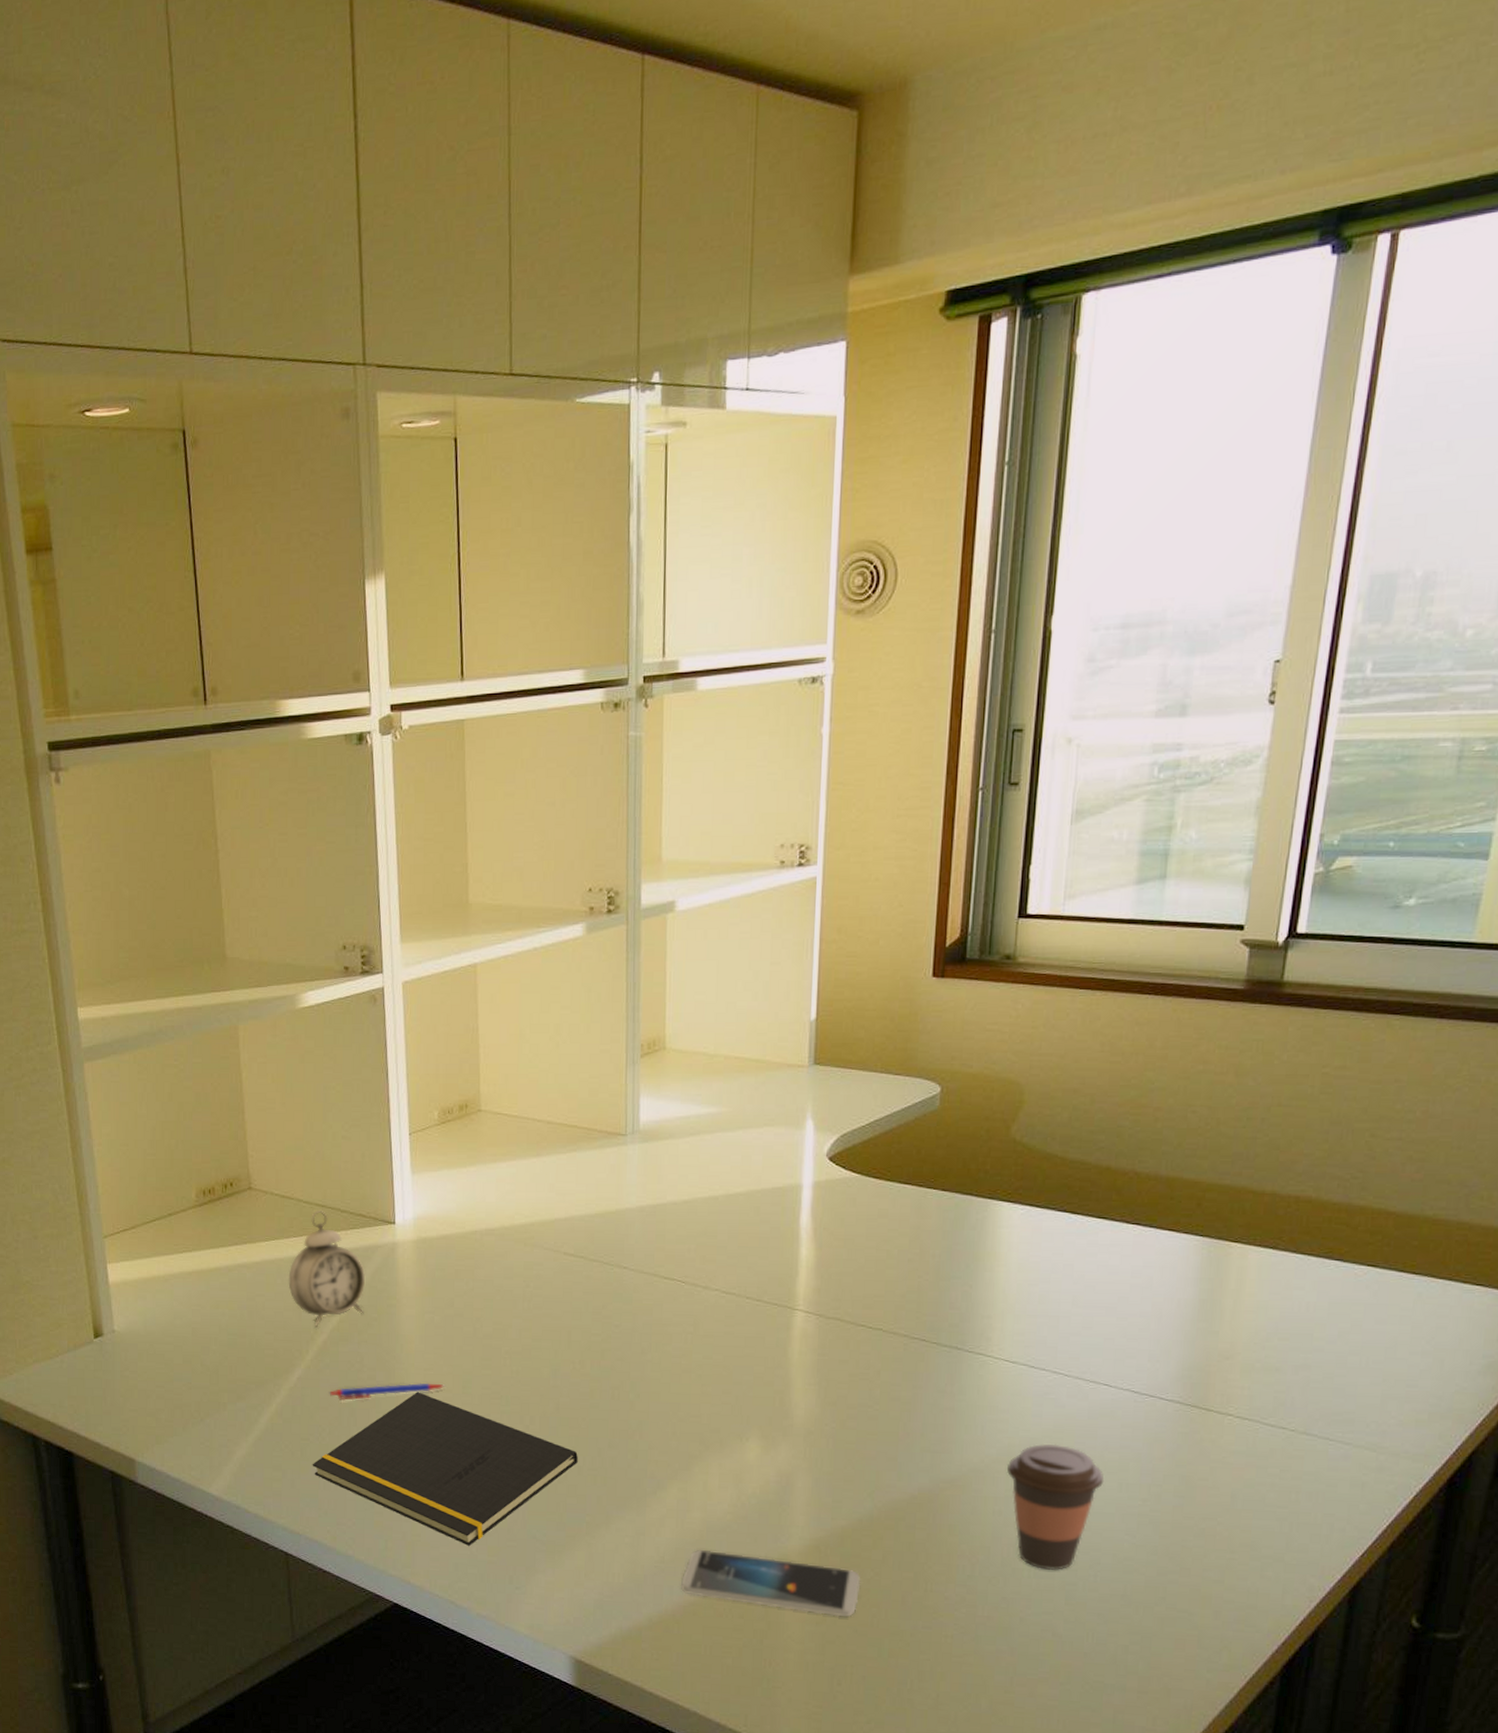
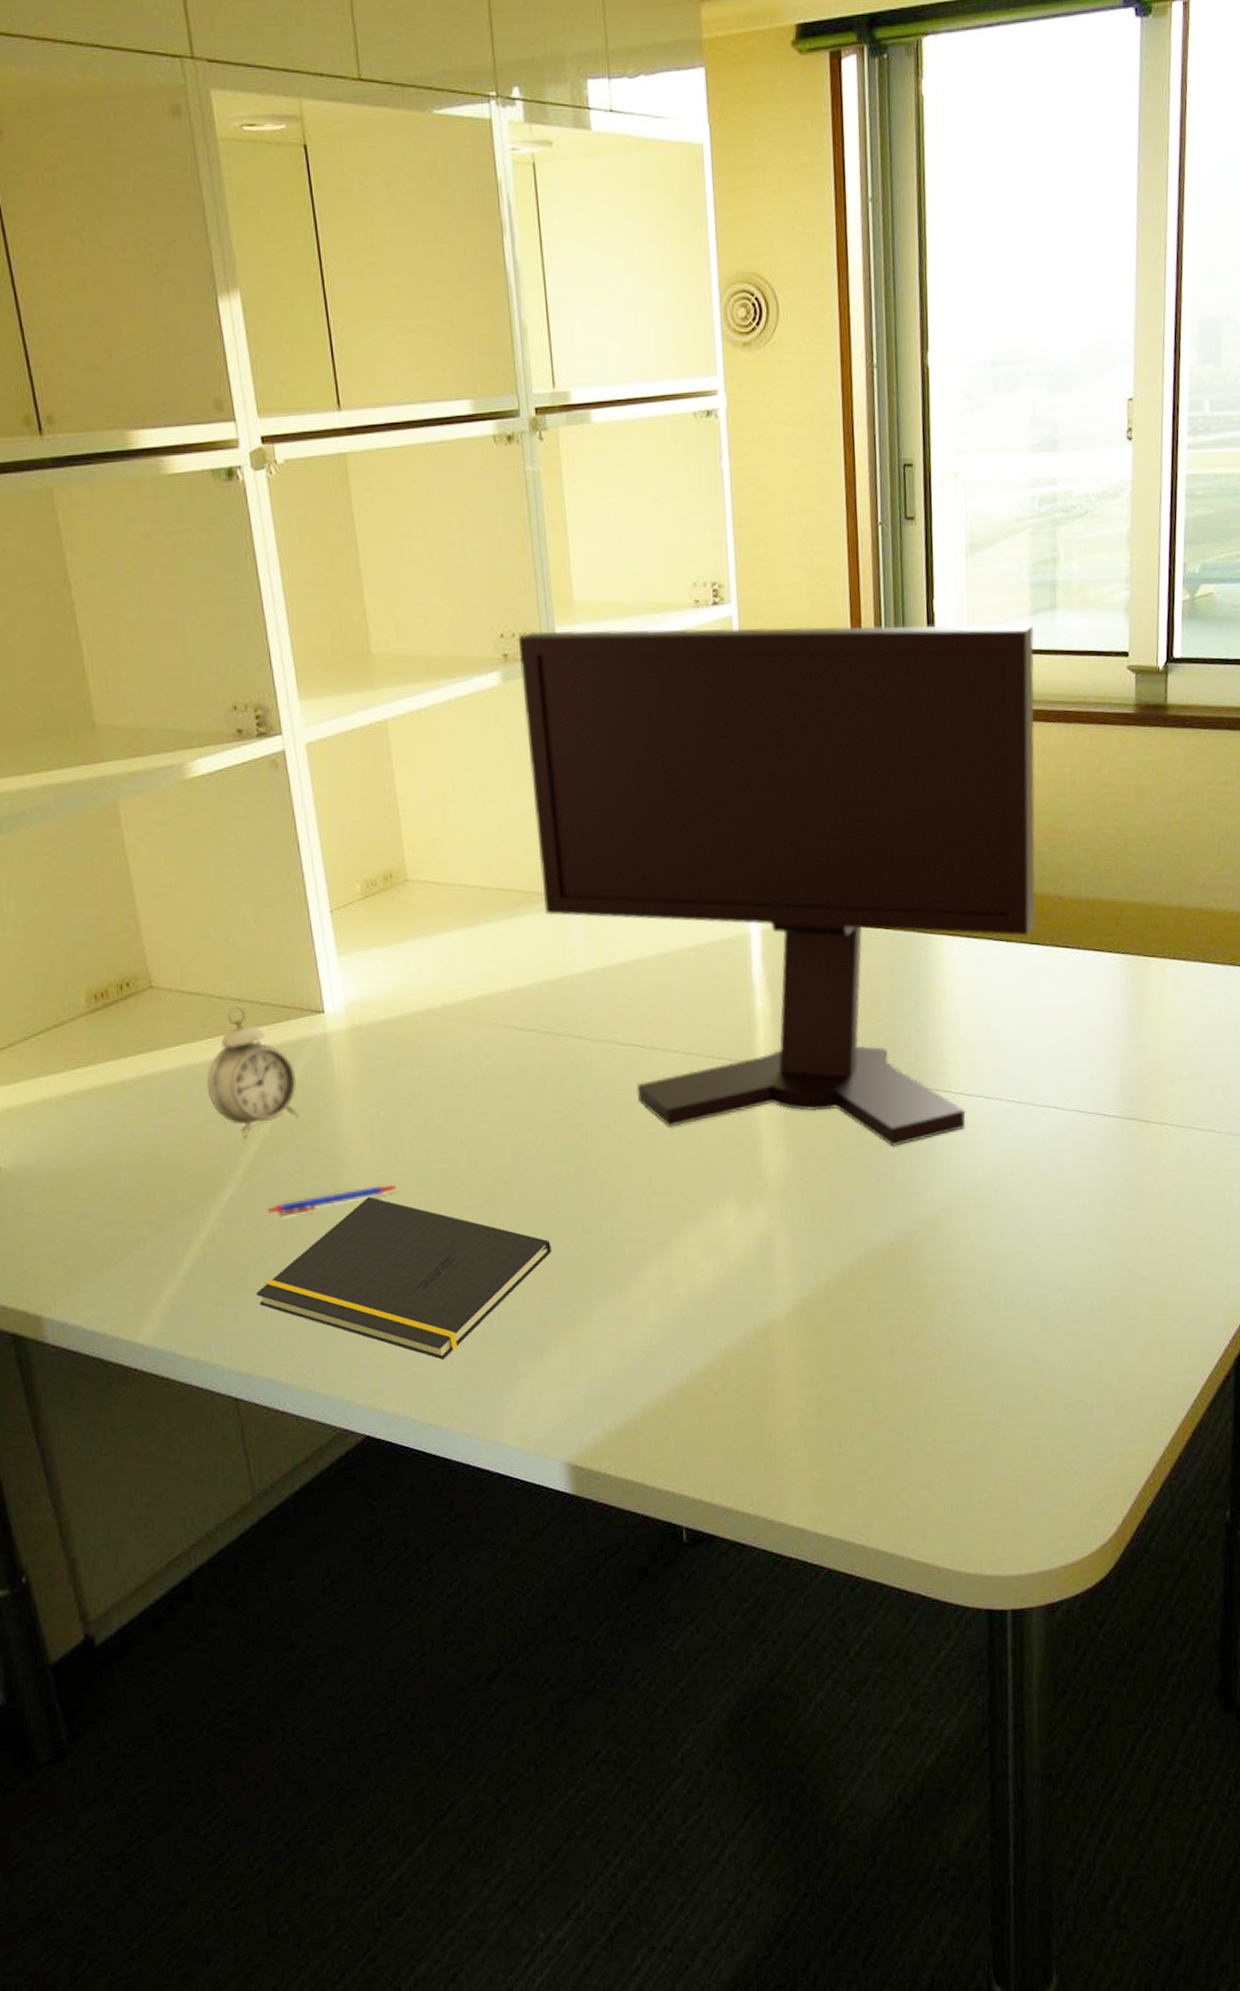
monitor: none [603,887,1138,1404] -> present [517,623,1036,1147]
smartphone: present [680,1549,861,1617] -> none [671,1325,850,1377]
coffee cup: present [1006,1444,1105,1570] -> none [974,1171,1064,1298]

